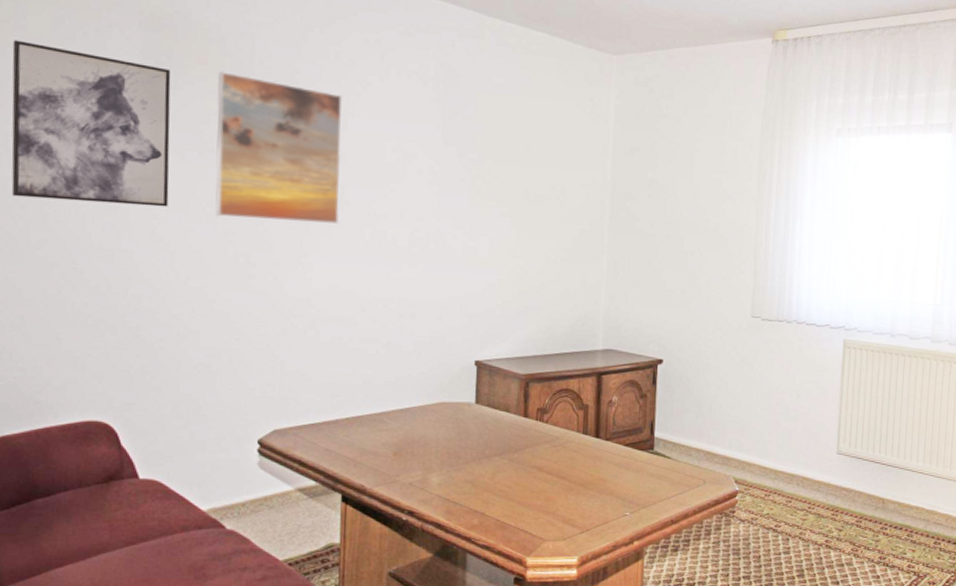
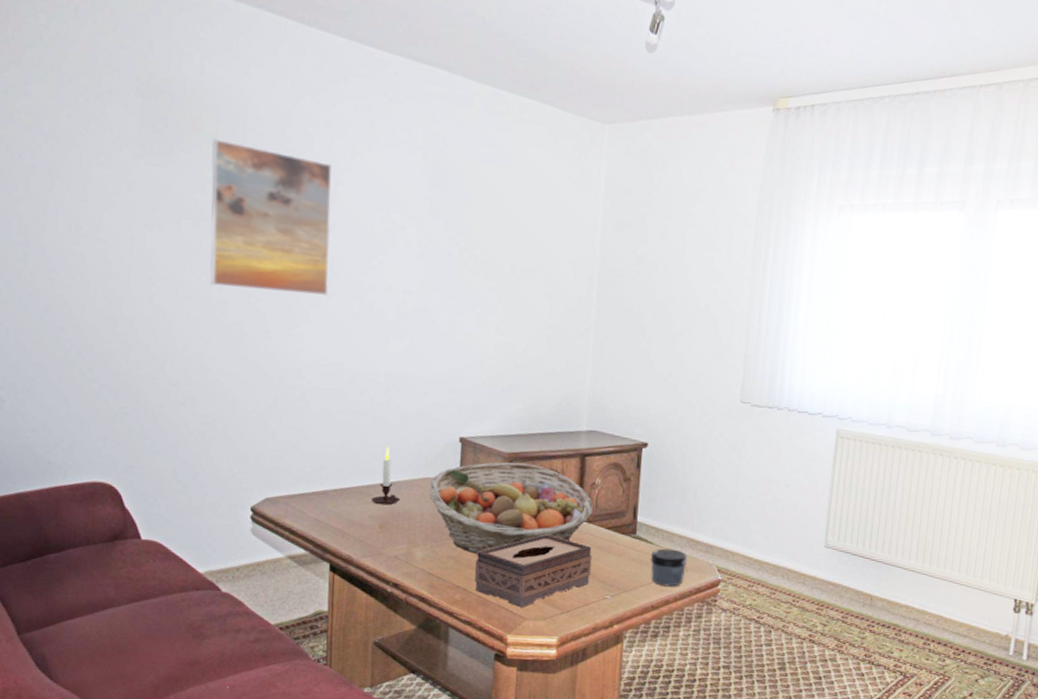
wall art: present [11,40,171,207] -> none [19,106,168,275]
candle: none [385,372,415,432] -> present [371,446,401,505]
fruit basket: none [444,383,611,477] -> present [429,462,594,554]
tissue box: none [492,453,611,528] -> present [474,534,592,607]
jar: none [668,462,705,500] -> present [650,548,687,587]

